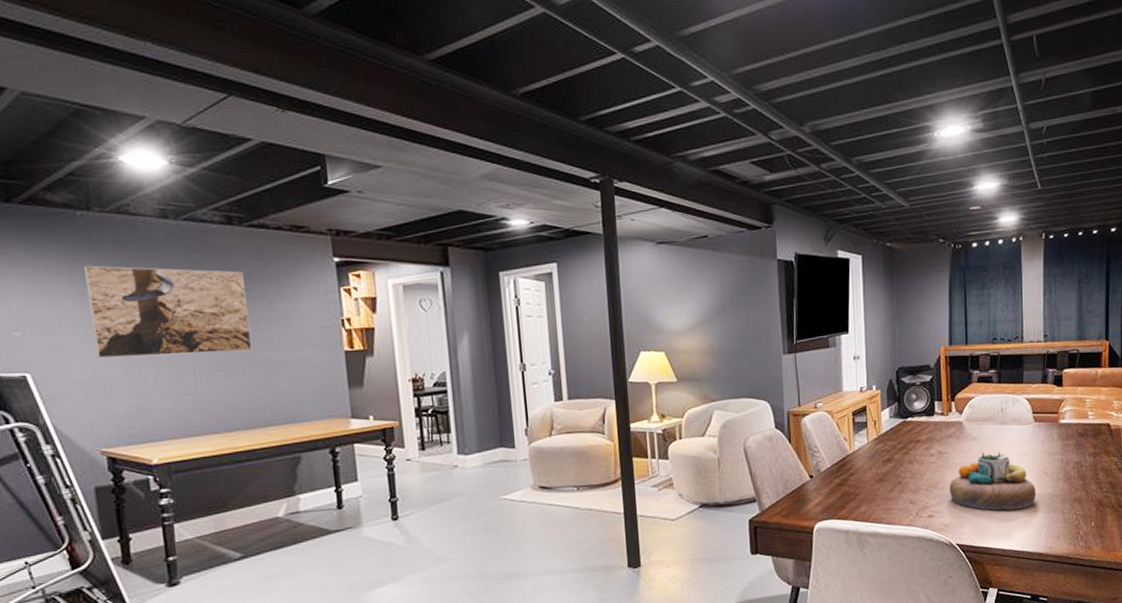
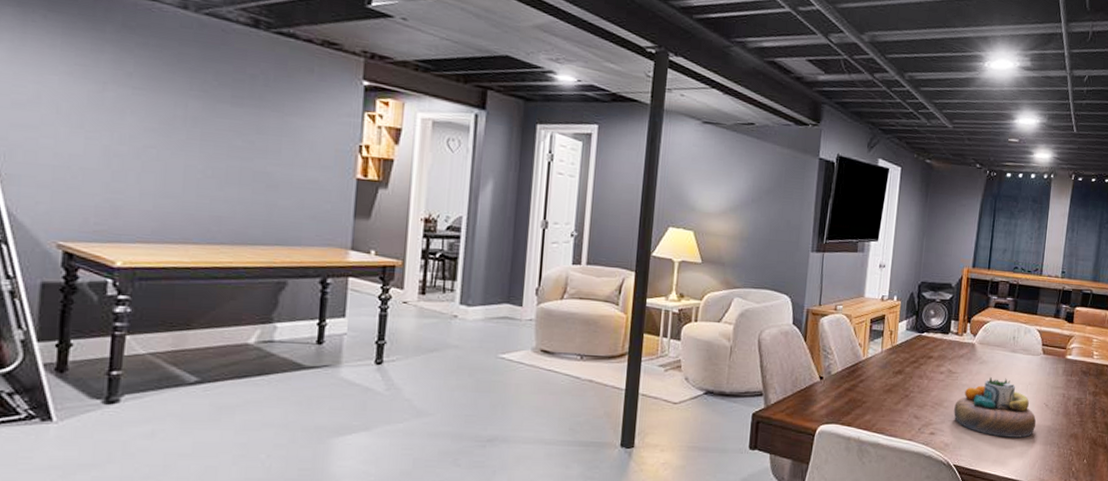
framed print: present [83,265,253,359] -> none [75,43,261,163]

